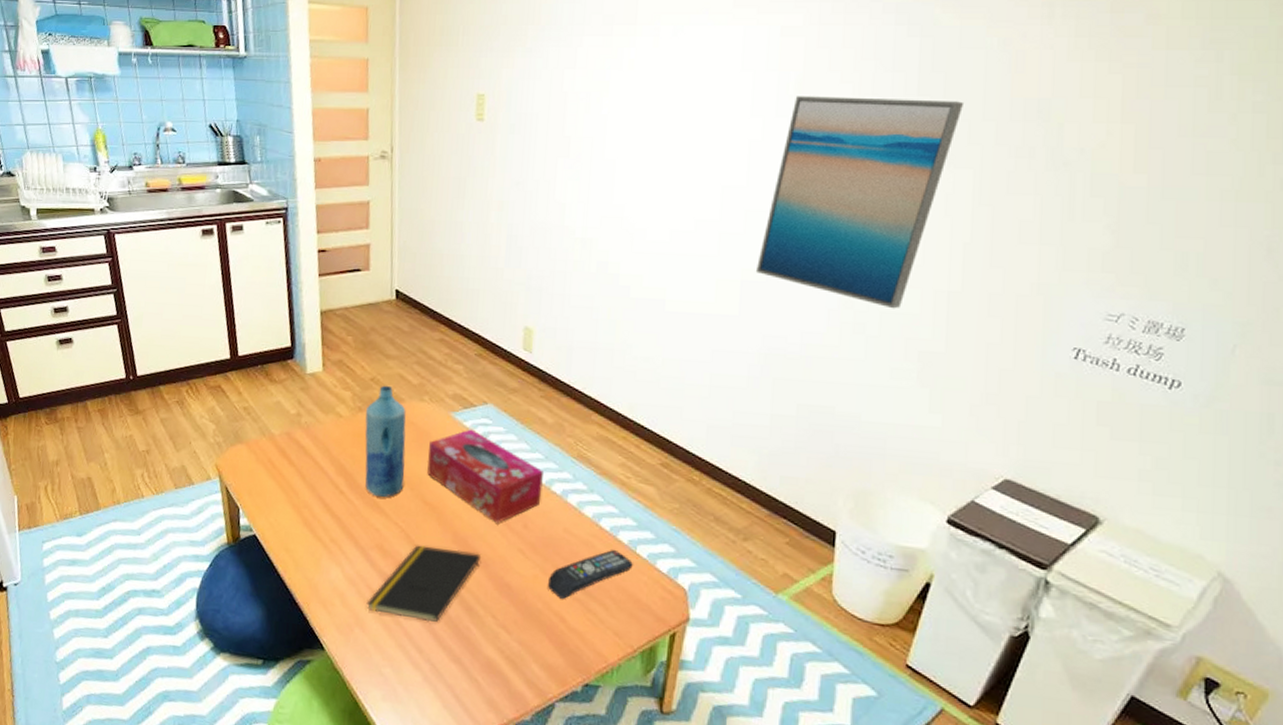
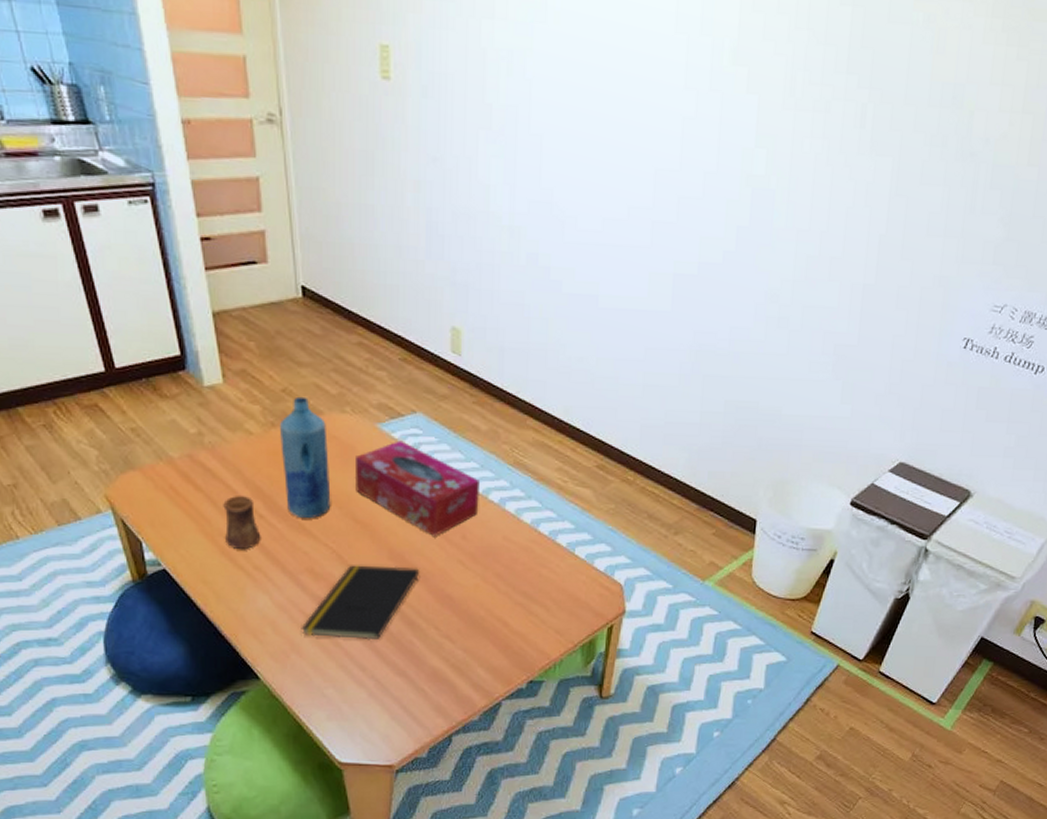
cup: none [309,472,340,523] -> present [223,496,261,550]
remote control: present [548,550,633,600] -> none [490,554,572,606]
wall art: present [755,96,965,309] -> none [687,67,889,303]

